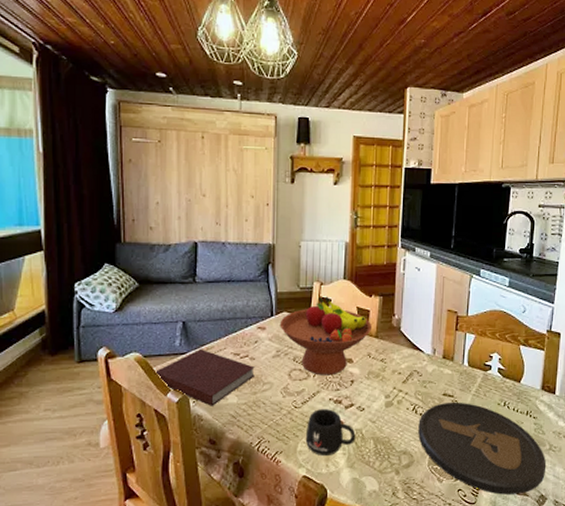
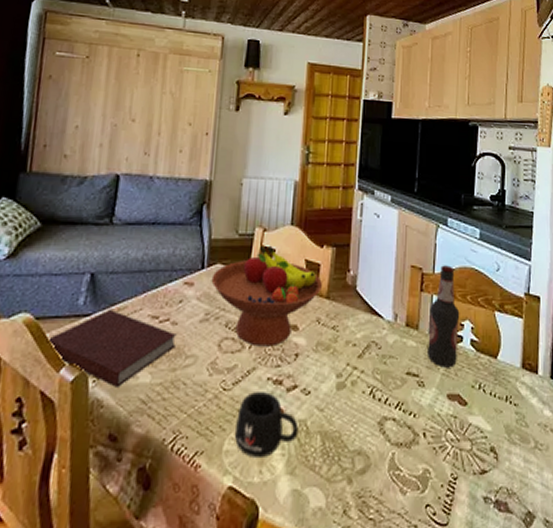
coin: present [418,402,547,495] -> none [376,383,533,512]
bottle: none [461,309,490,390] -> present [428,265,460,368]

